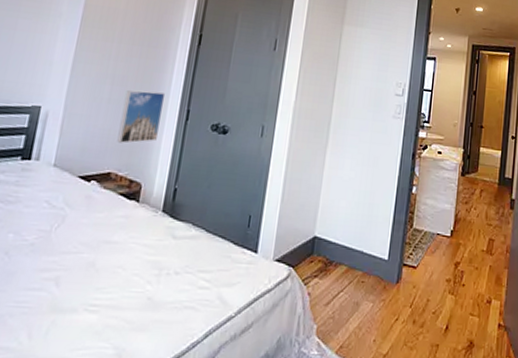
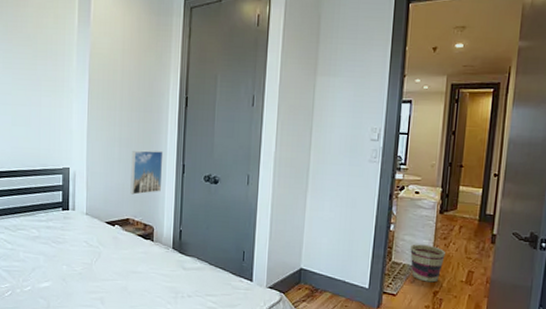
basket: none [432,208,467,252] -> present [410,244,445,283]

